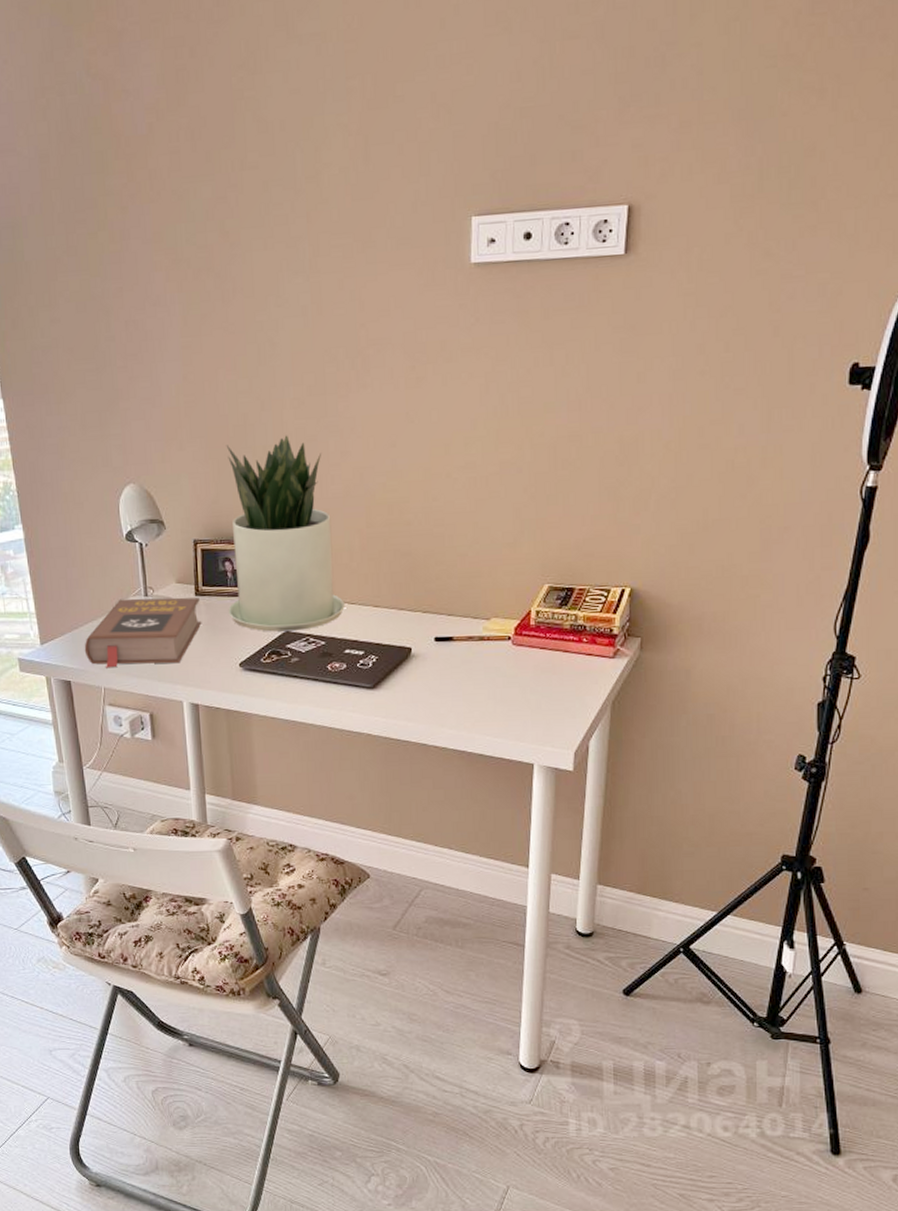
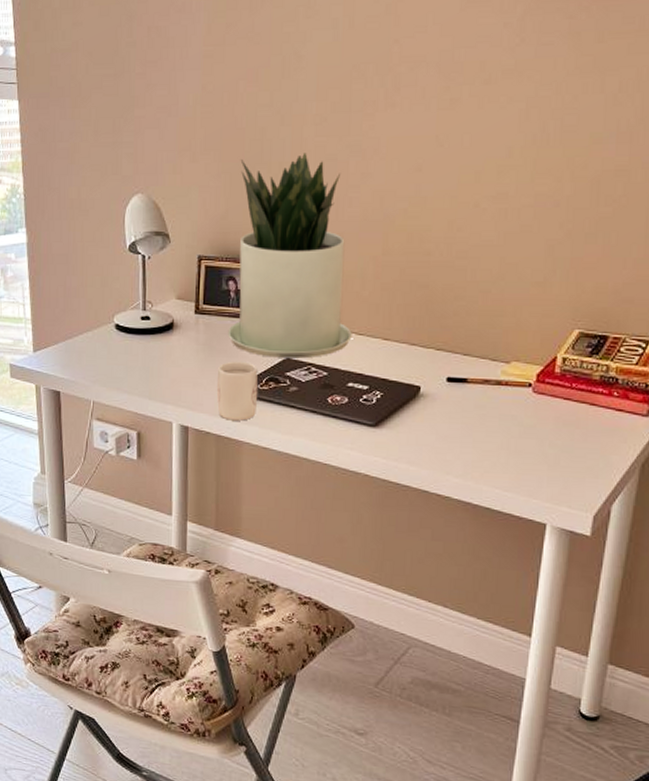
book: present [84,597,202,668] -> none [76,311,200,383]
mug: none [221,637,263,695] -> present [216,361,259,421]

